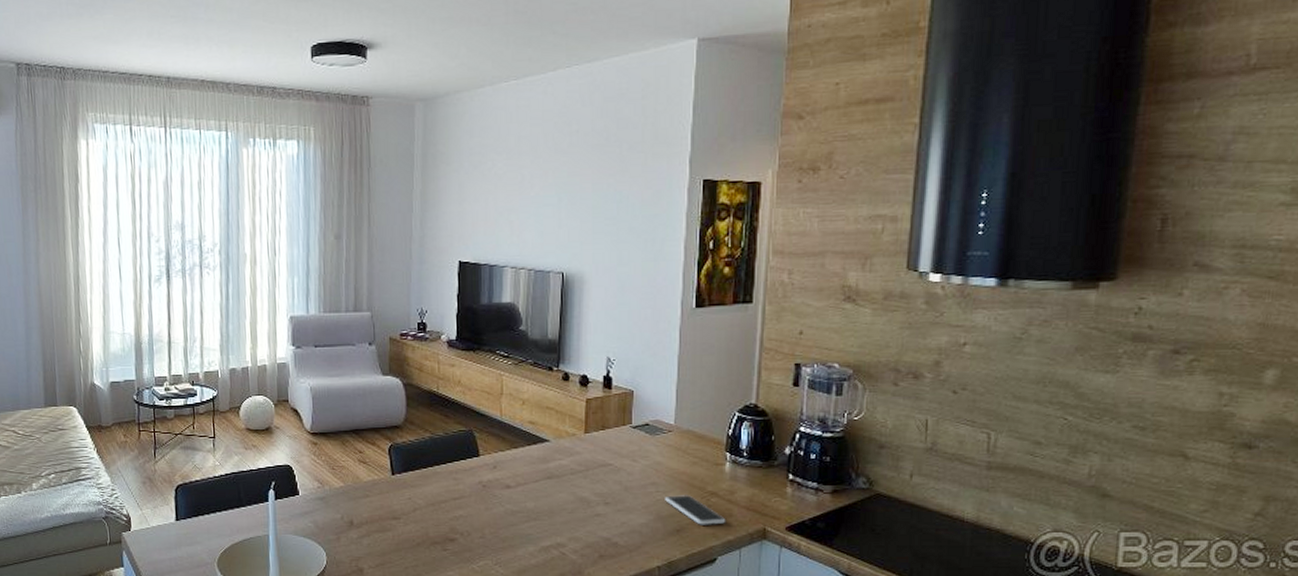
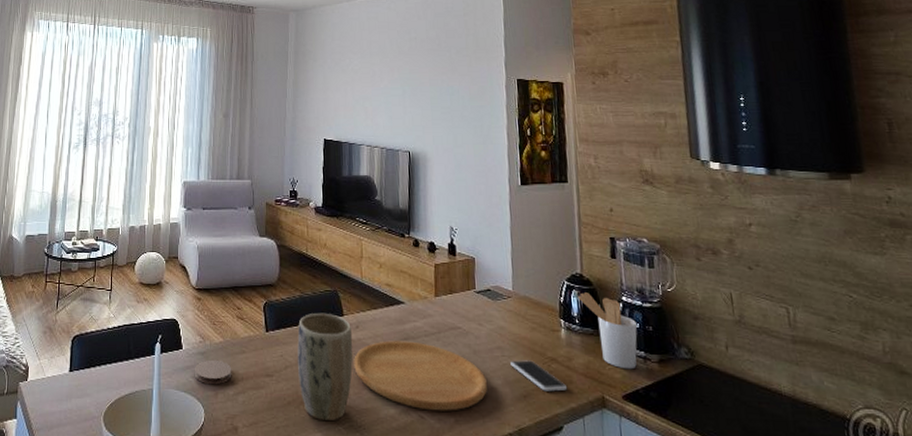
coaster: none [313,504,355,529] -> present [194,359,232,385]
plant pot: none [426,453,490,561] -> present [297,312,353,422]
cutting board: none [490,480,638,547] -> present [354,340,488,411]
utensil holder: none [749,424,812,501] -> present [578,292,638,370]

